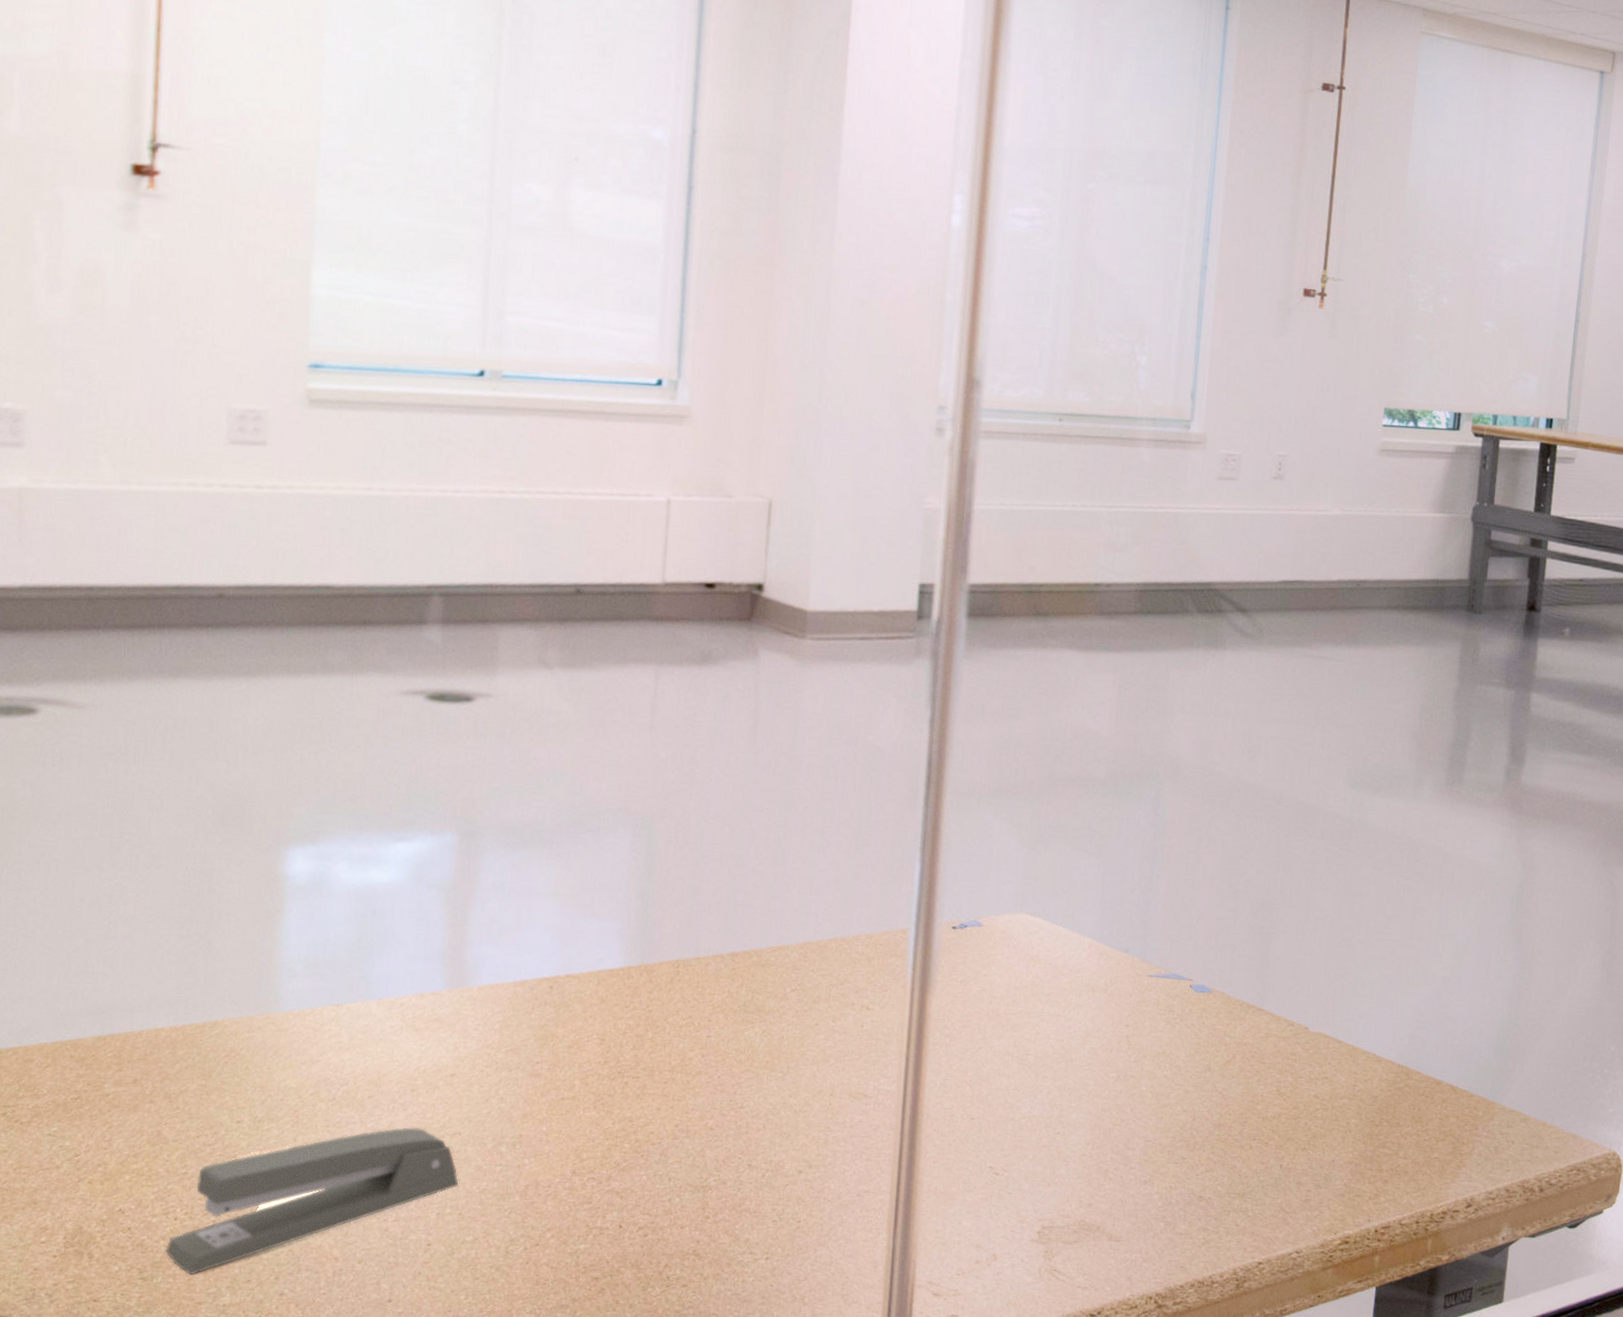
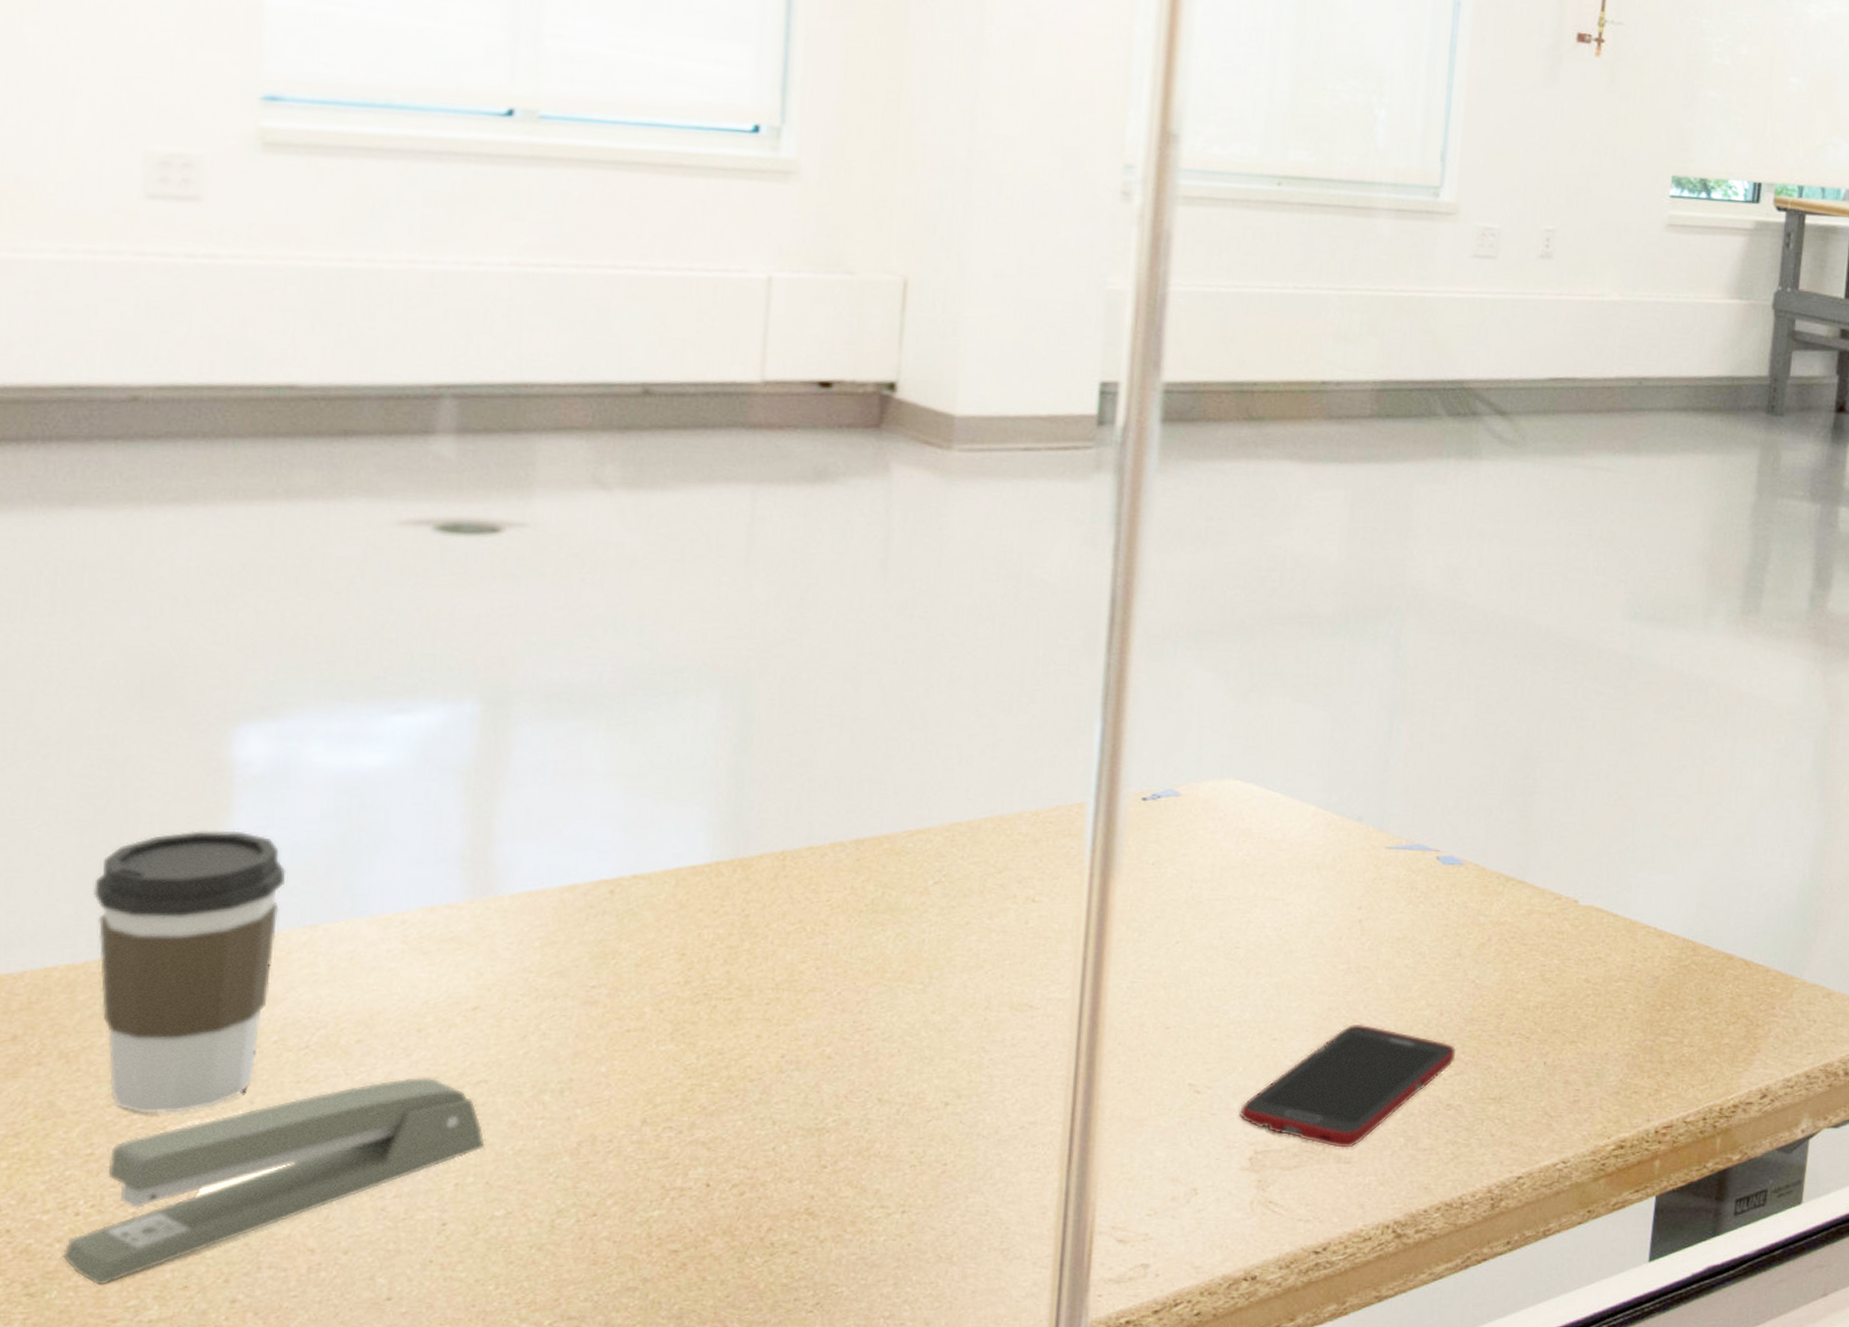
coffee cup: none [189,927,321,1145] -> present [93,830,287,1114]
cell phone: none [1030,1123,1207,1229] -> present [1240,1023,1457,1148]

